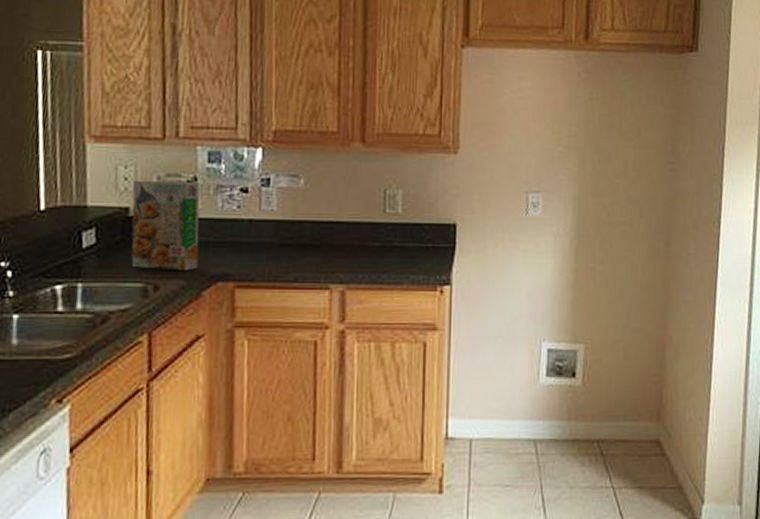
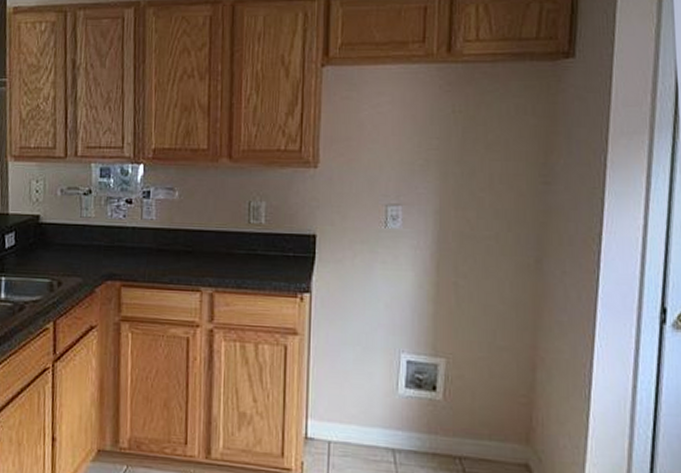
cereal box: present [131,180,200,271] -> none [41,192,94,271]

